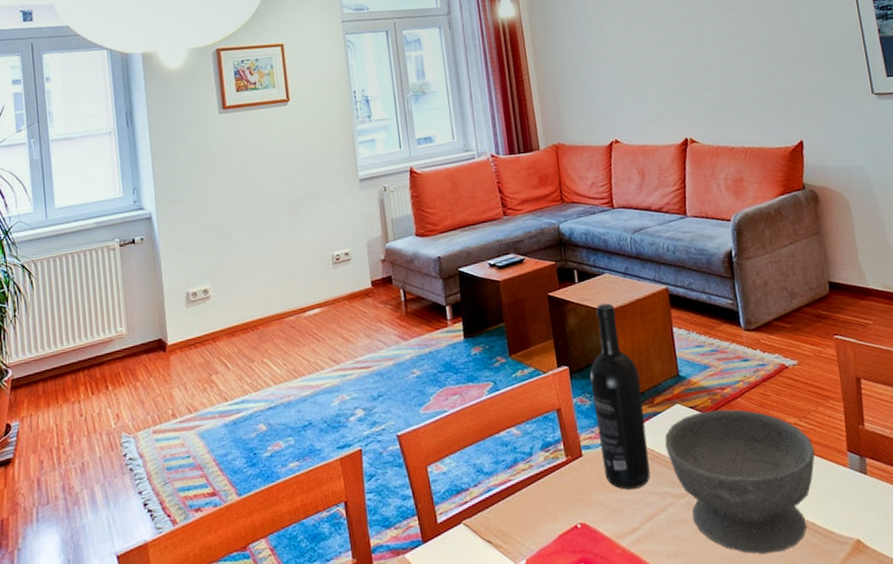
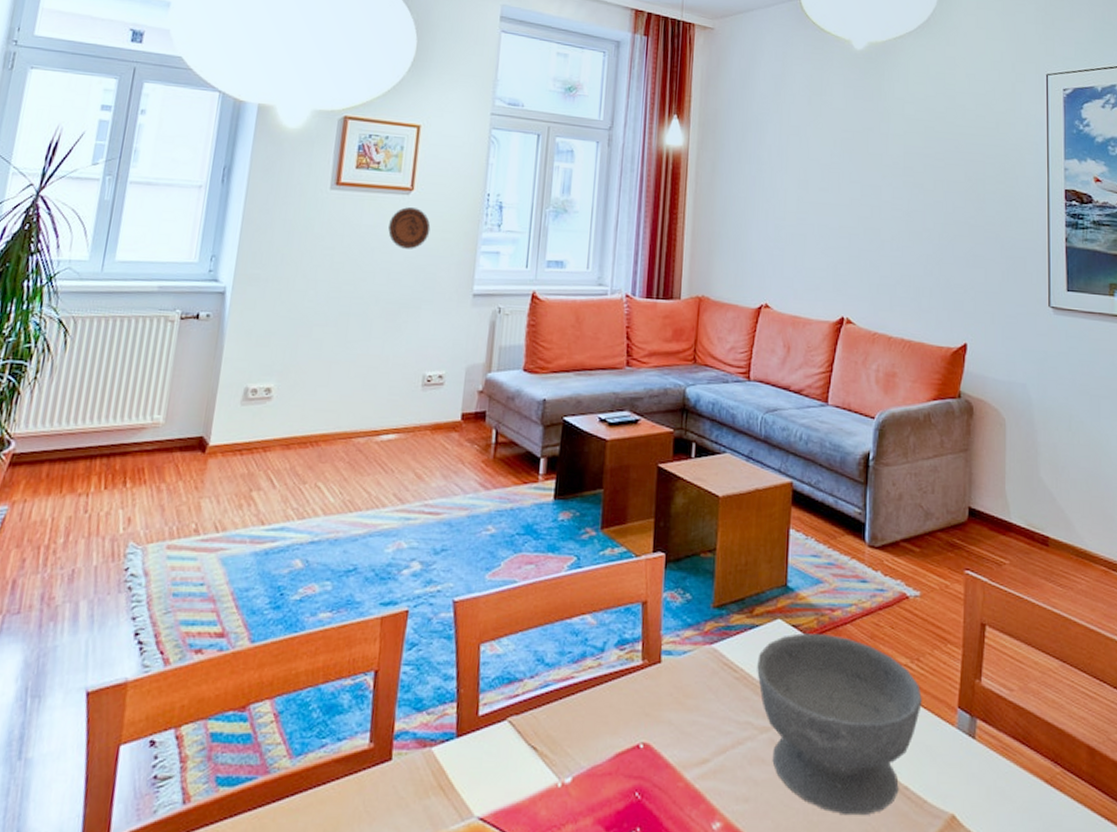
decorative plate: none [275,115,312,153] -> present [388,207,431,249]
wine bottle: present [589,303,650,490] -> none [682,487,743,711]

